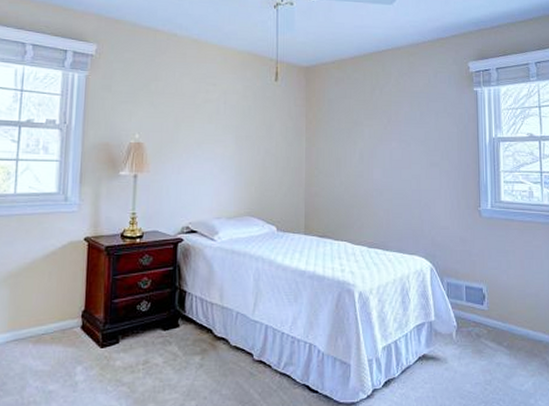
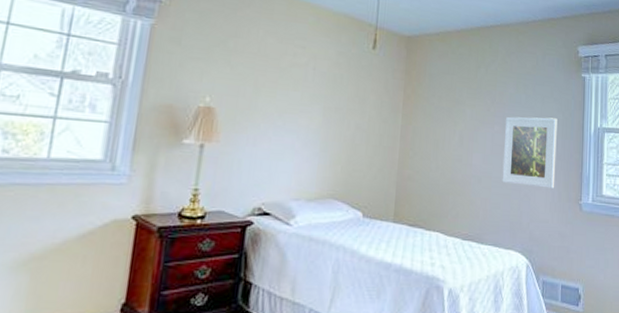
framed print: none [401,131,453,197] -> present [502,116,558,189]

